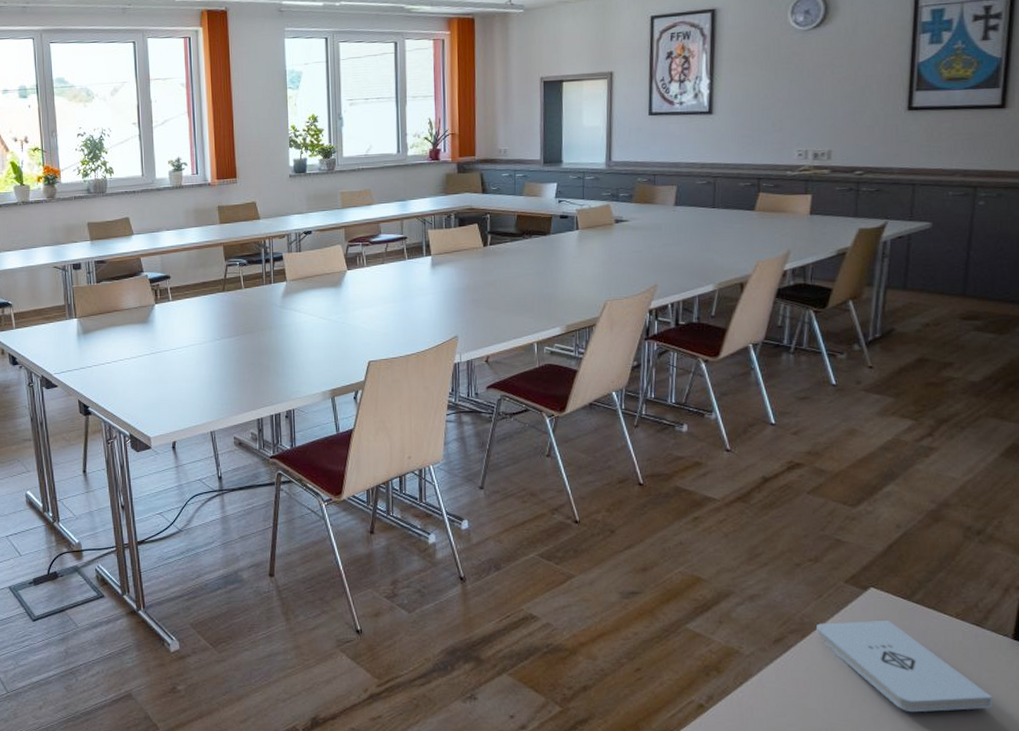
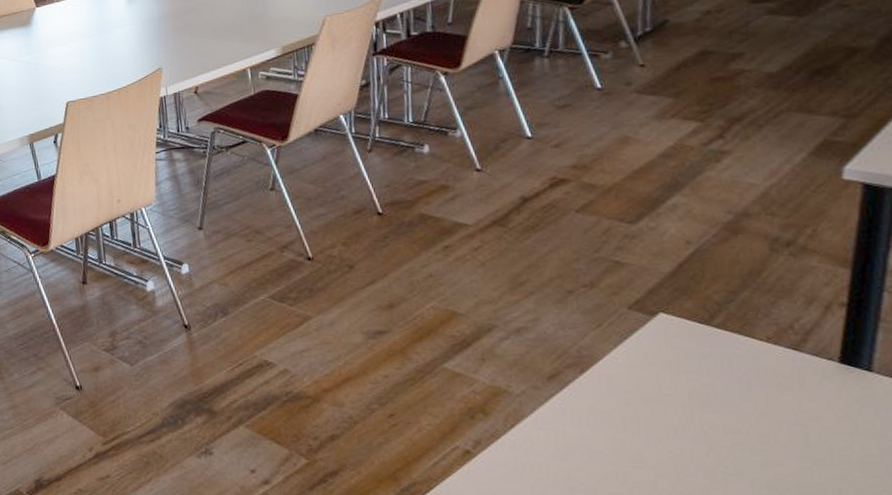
notepad: present [817,620,993,713] -> none [597,348,820,451]

